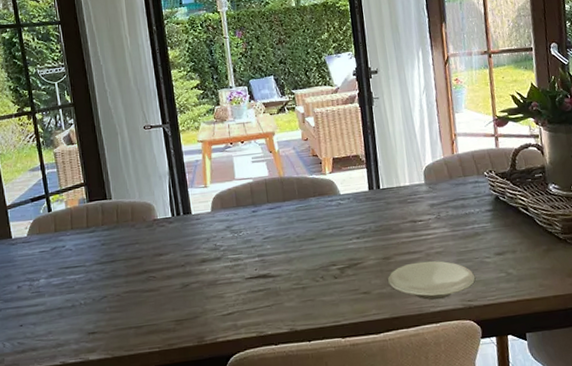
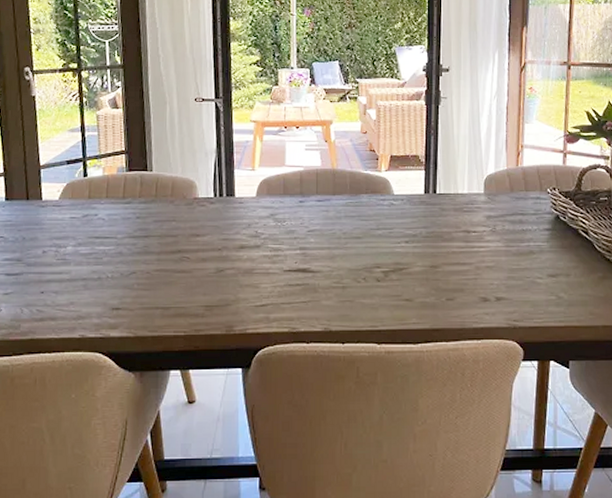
saucer: present [387,260,477,300] -> none [432,274,526,316]

